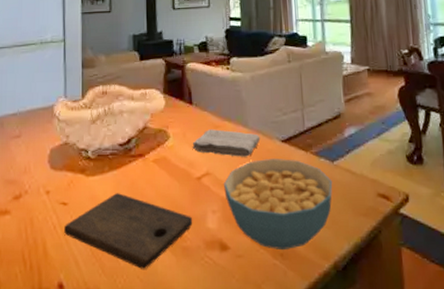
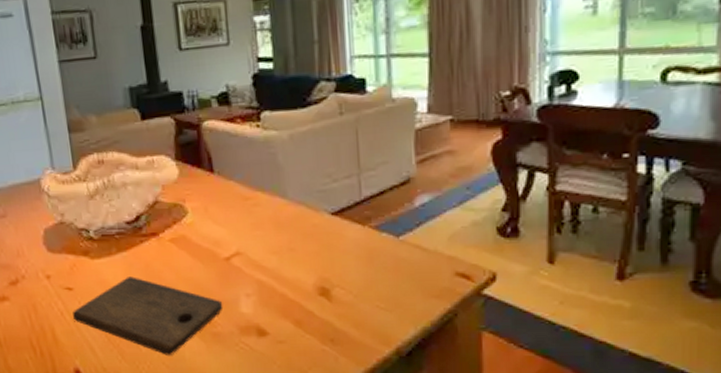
washcloth: present [192,129,261,157] -> none [216,201,304,234]
cereal bowl: present [223,158,333,251] -> none [257,233,397,336]

